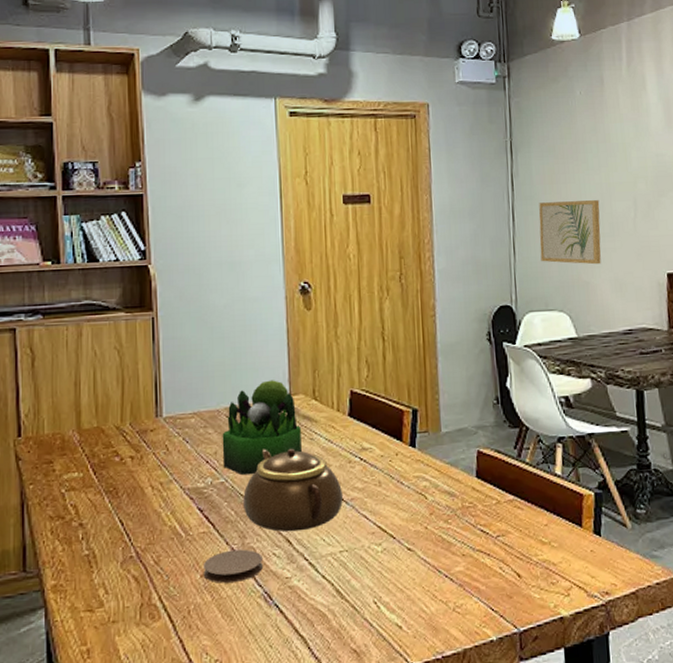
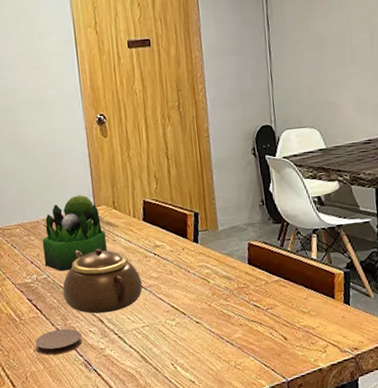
wall art: present [539,200,601,265] -> none [291,34,344,88]

